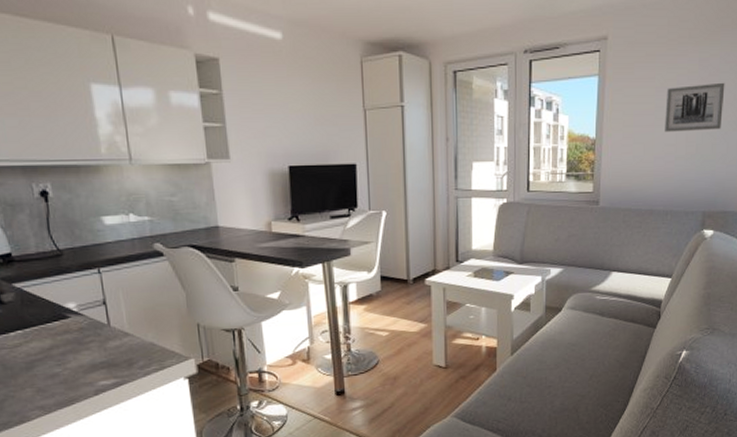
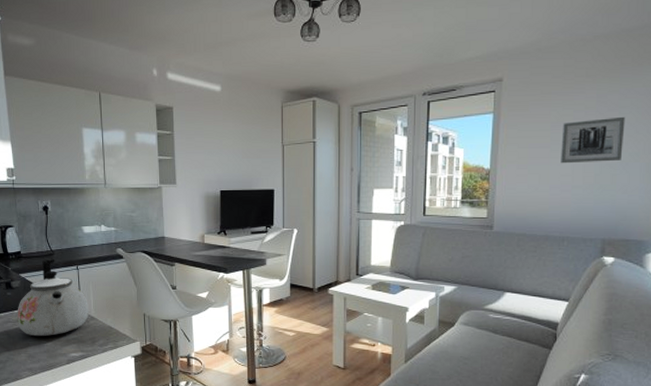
kettle: none [13,259,122,365] -> present [17,257,90,337]

